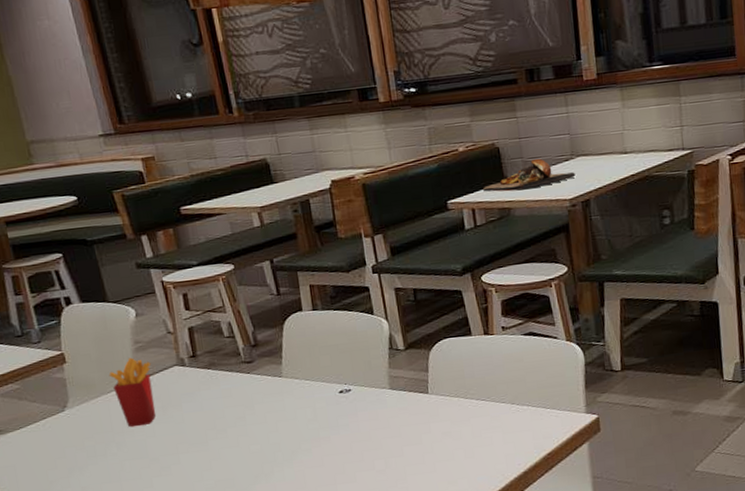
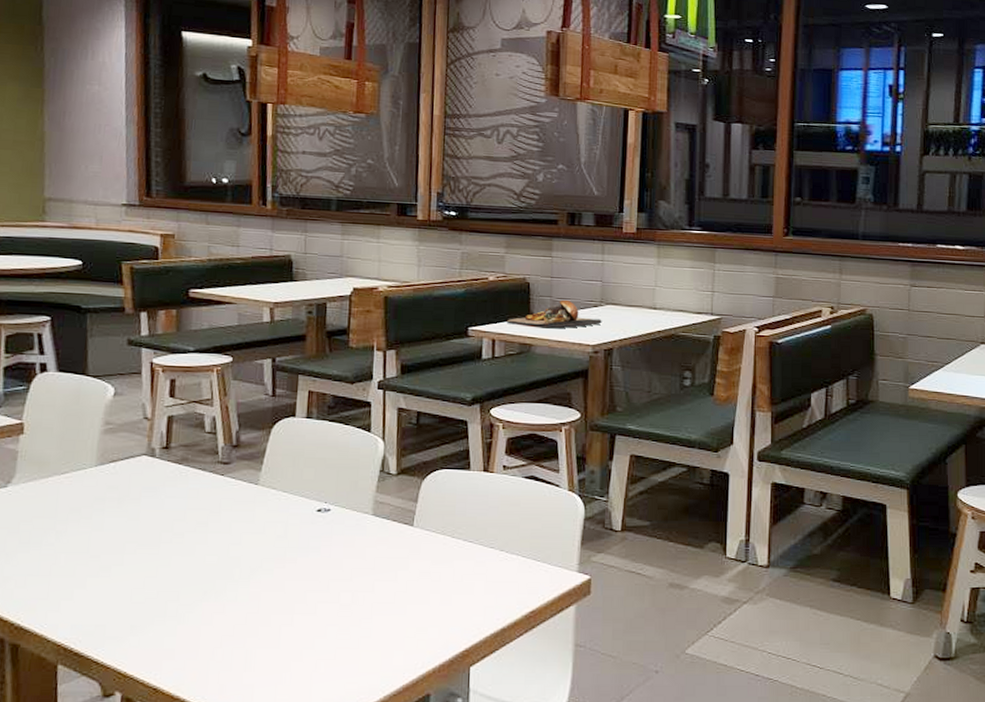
french fries: present [108,357,157,427] -> none [67,438,118,516]

